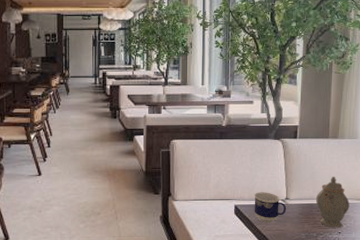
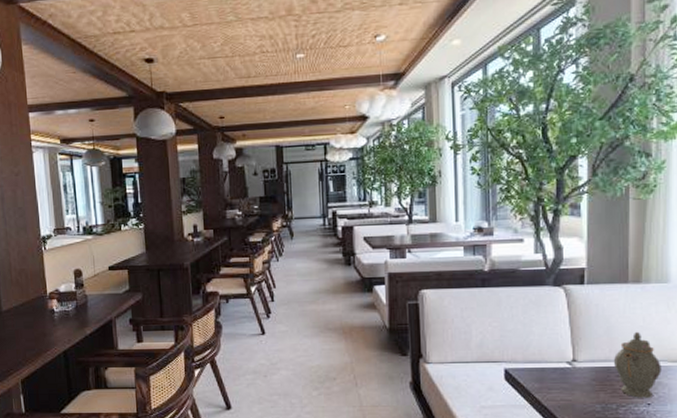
cup: present [254,192,287,223] -> none [530,352,574,391]

